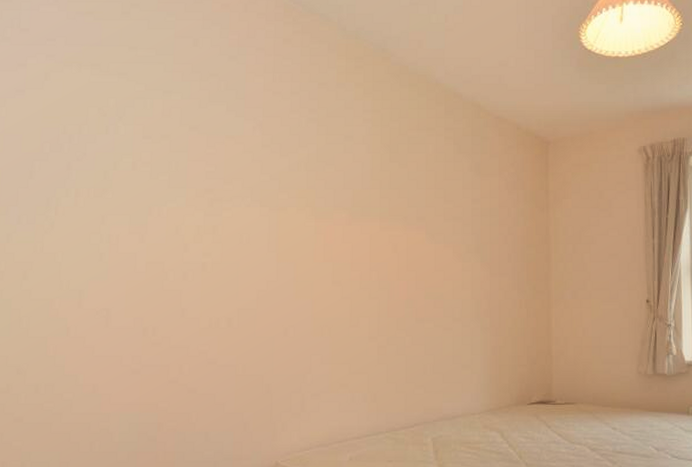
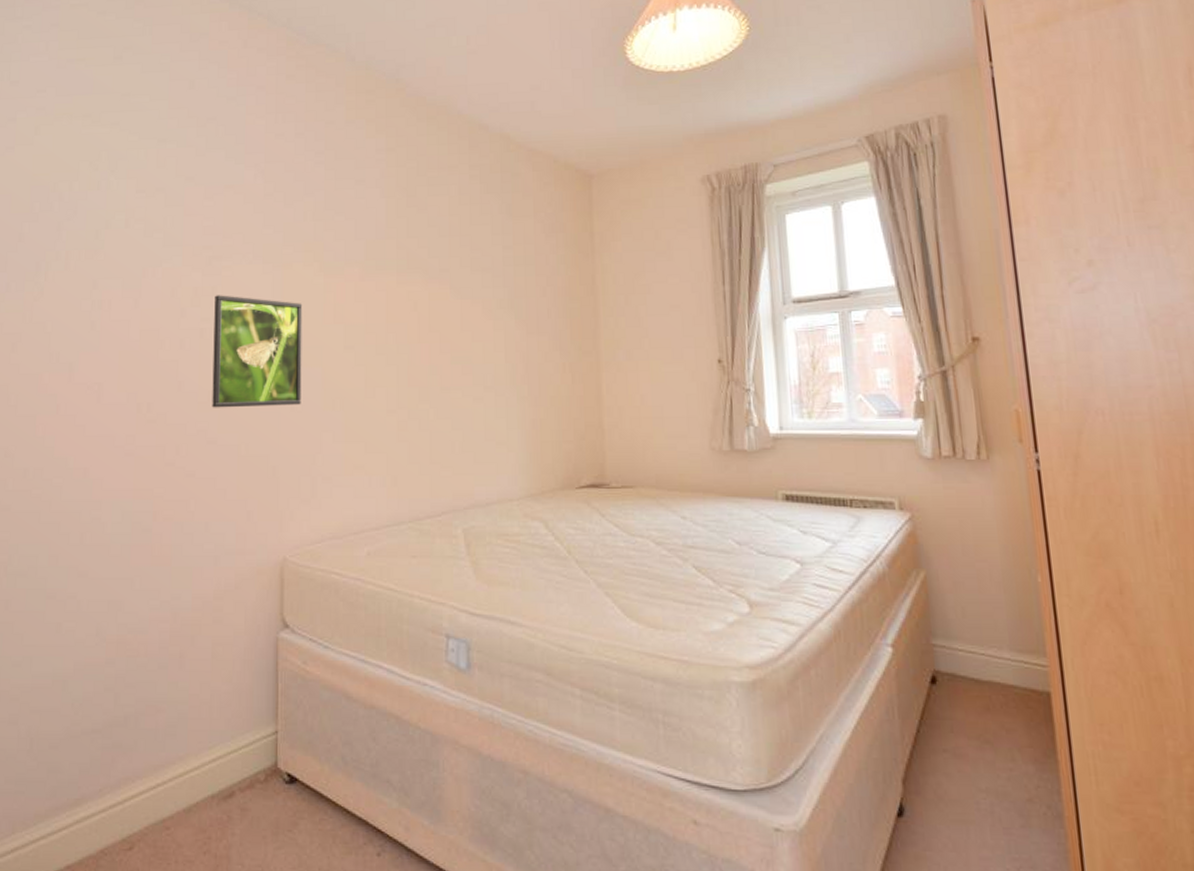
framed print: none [212,233,296,333] -> present [212,295,303,408]

